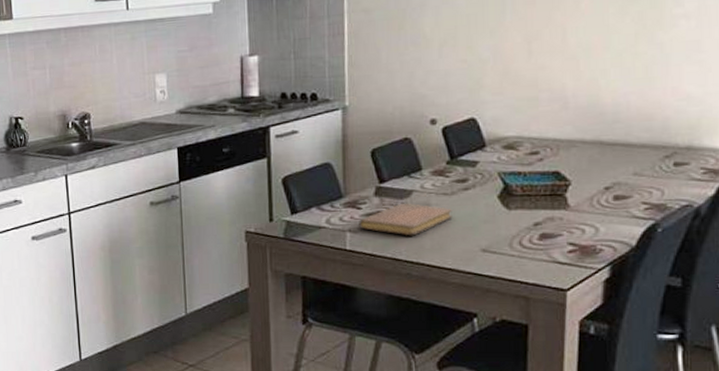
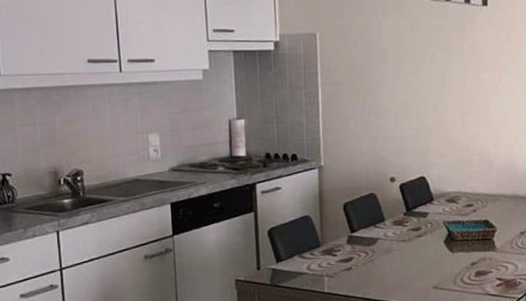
notebook: present [359,203,452,236] -> none [335,249,410,278]

